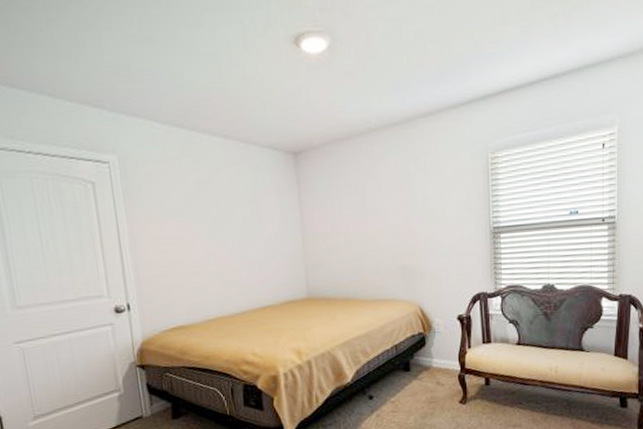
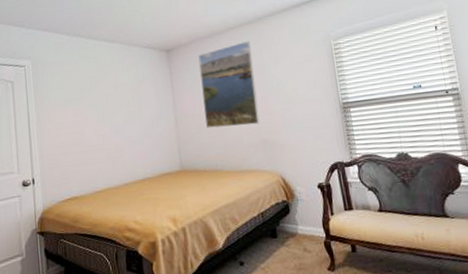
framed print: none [333,147,401,251] -> present [198,41,260,128]

